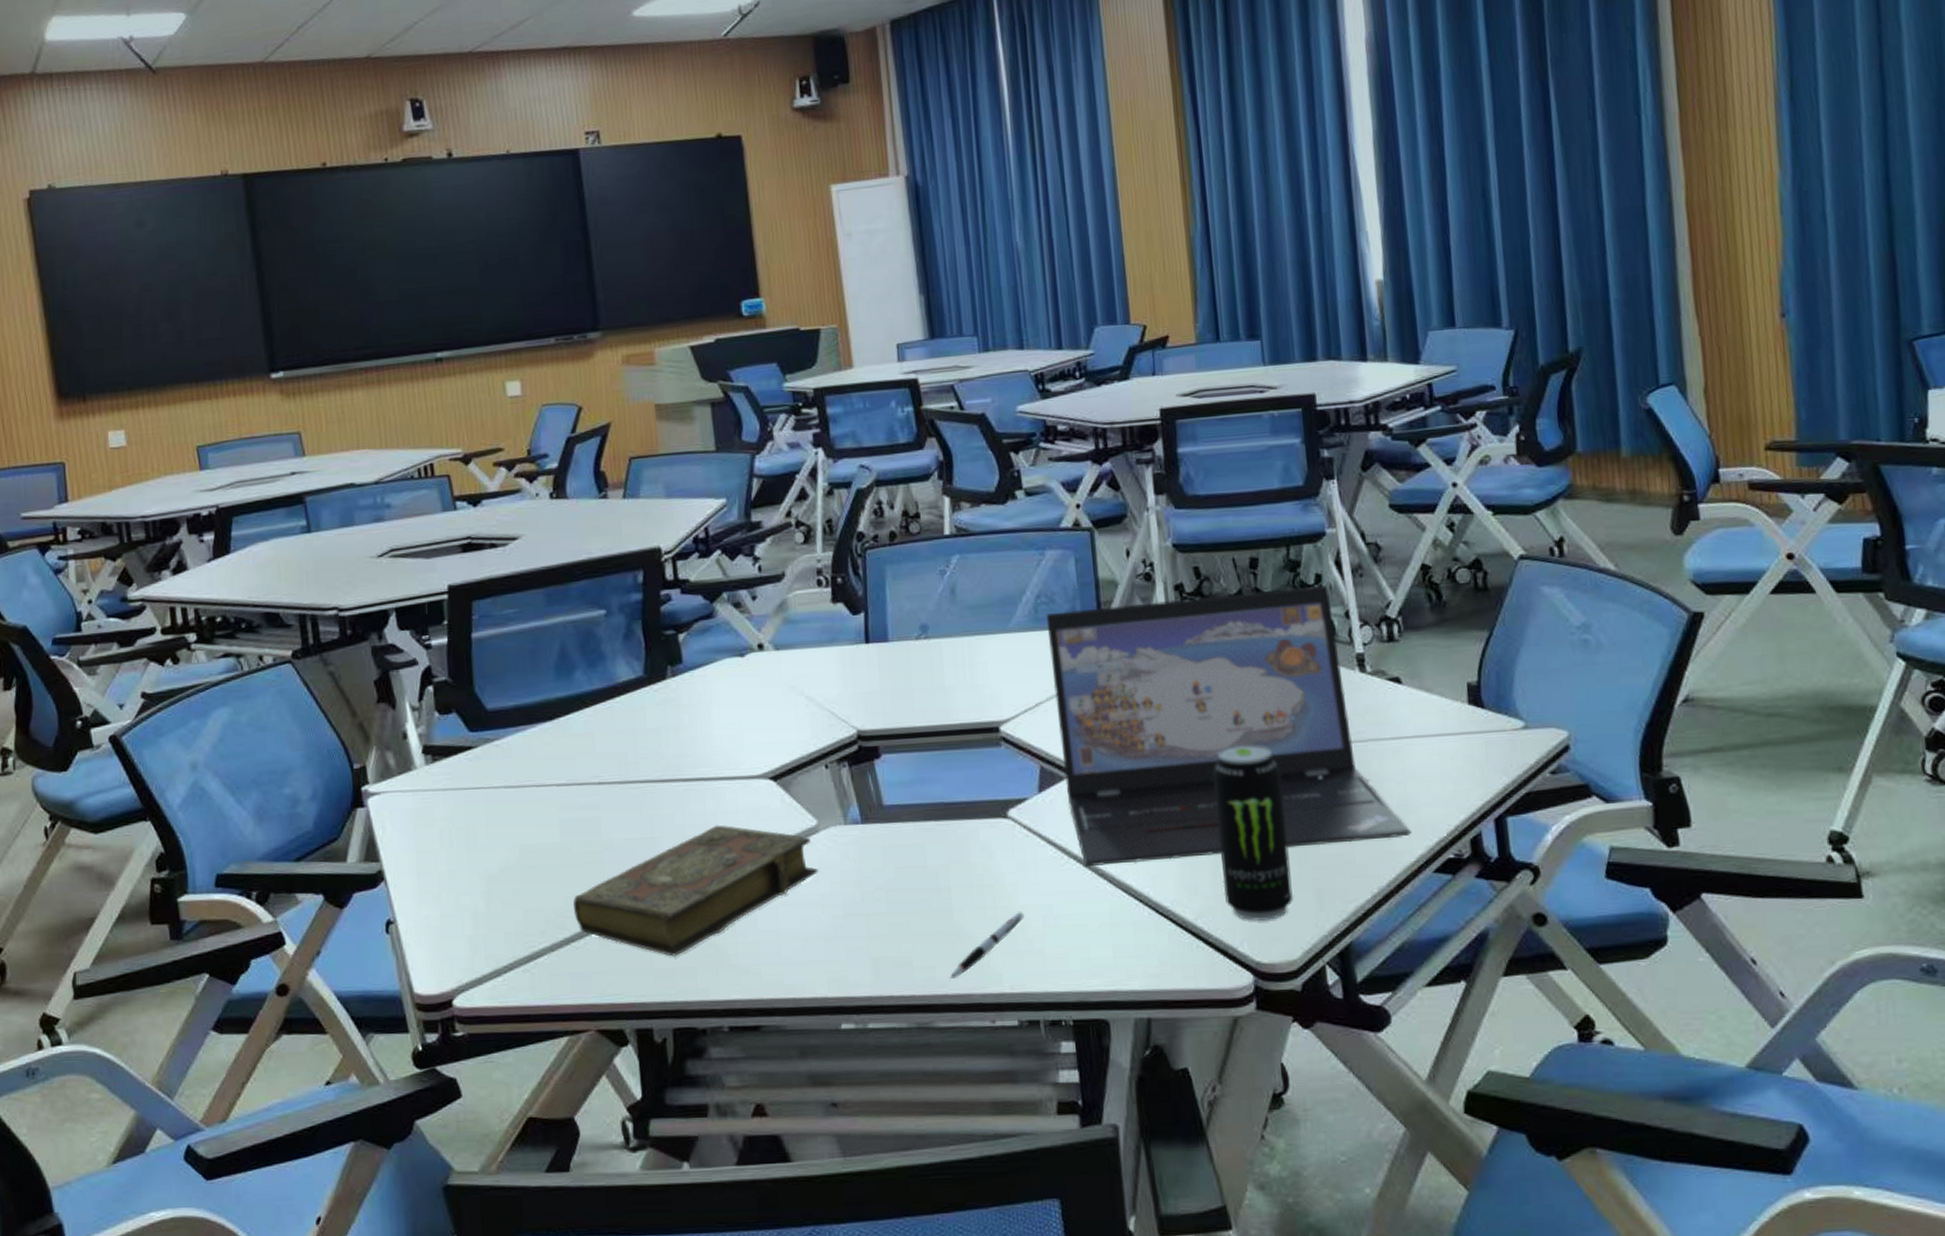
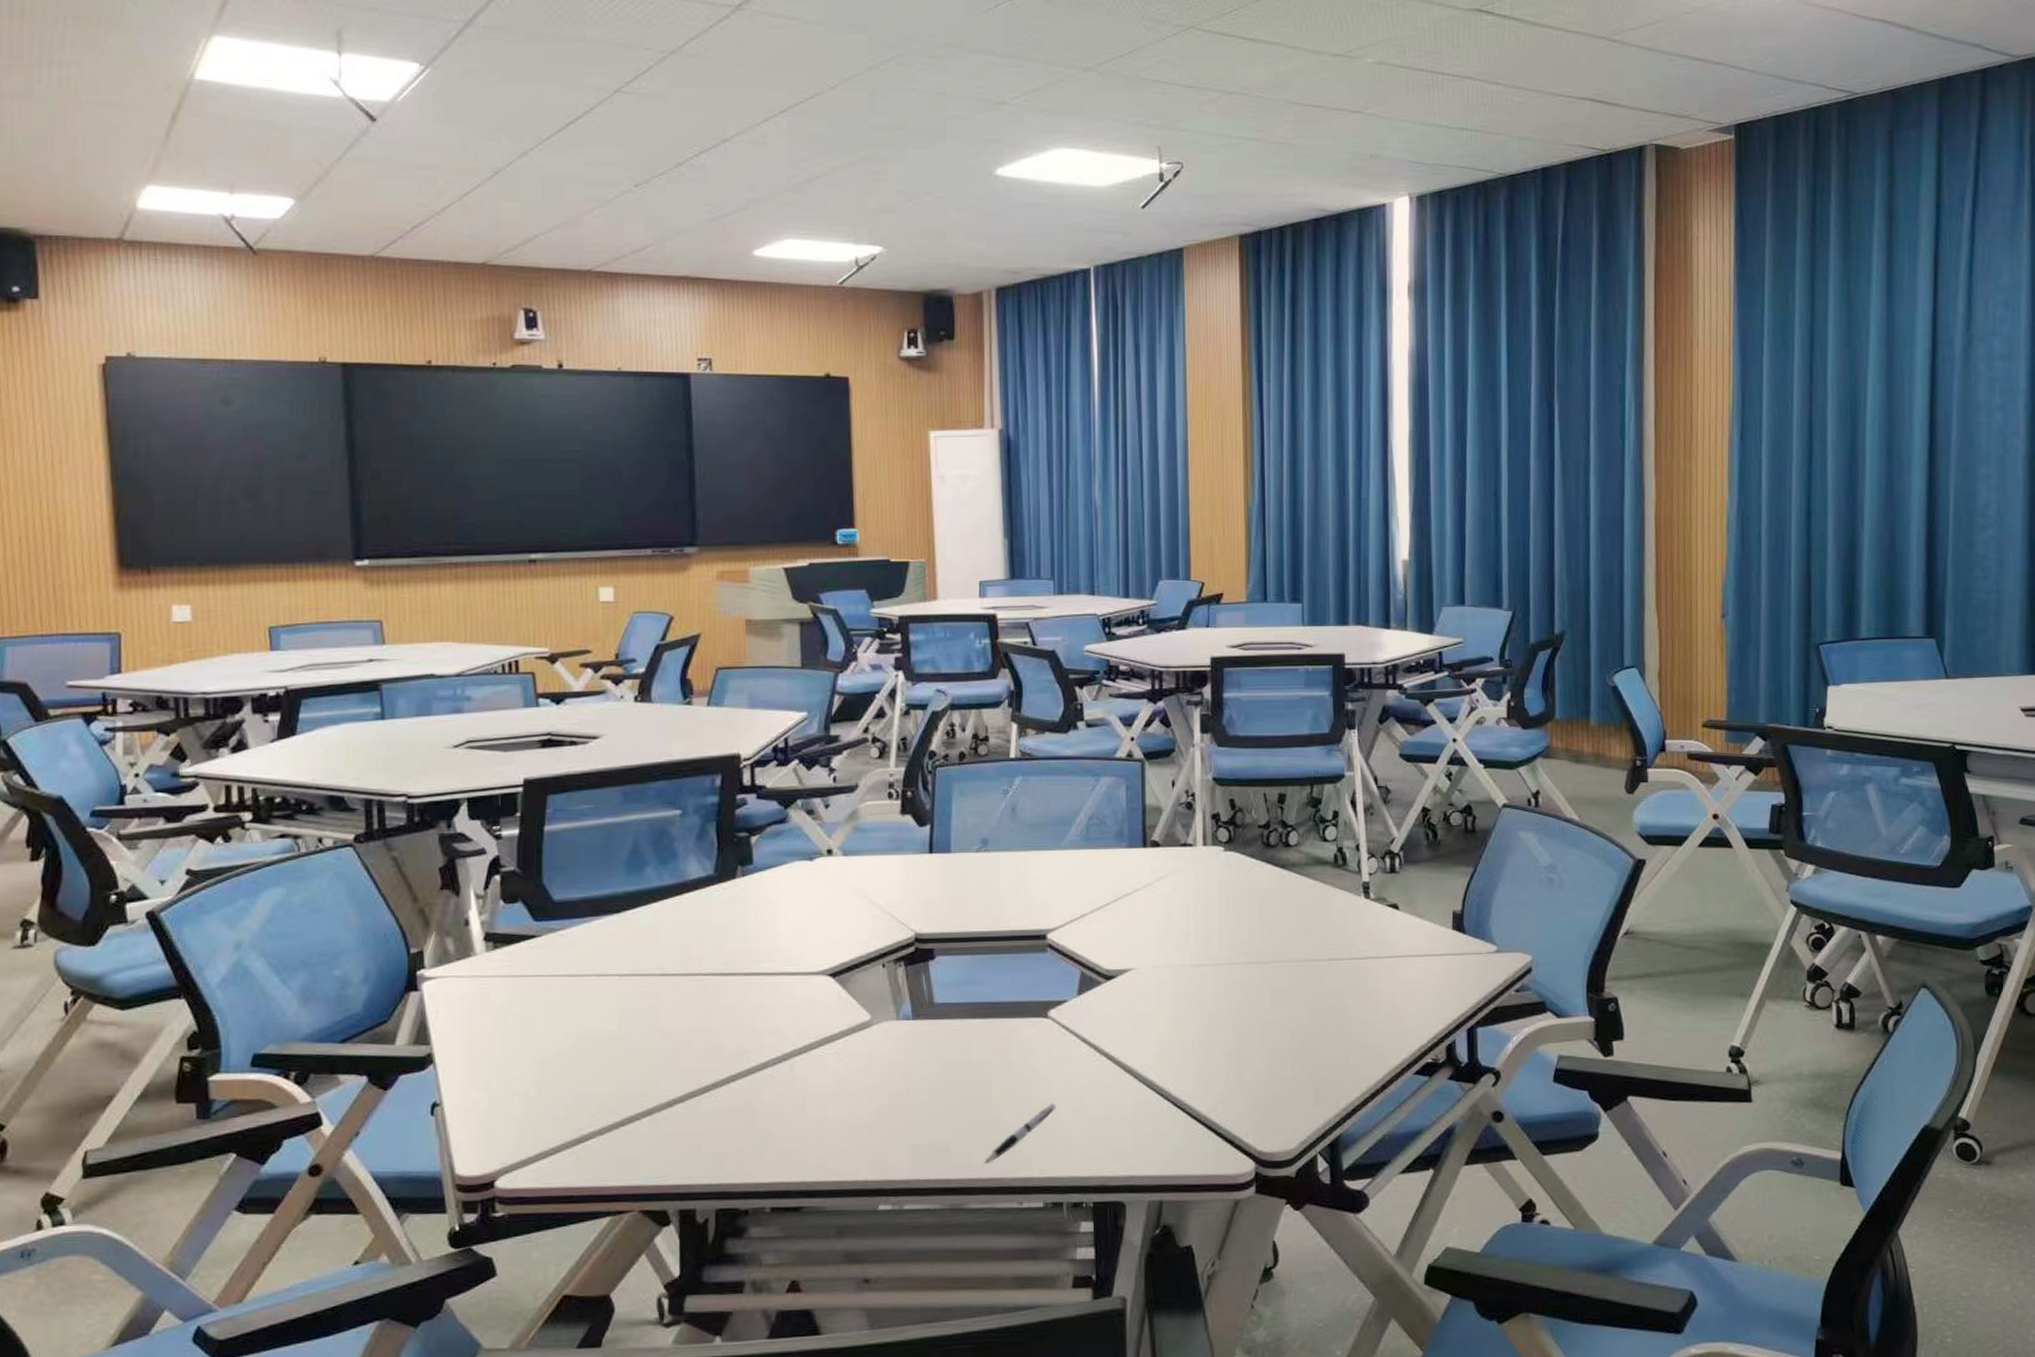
book: present [573,824,818,957] -> none [626,1017,868,1141]
laptop: present [1046,584,1411,866] -> none [1096,820,1398,1063]
beverage can: present [1212,744,1294,921] -> none [1233,958,1295,1115]

